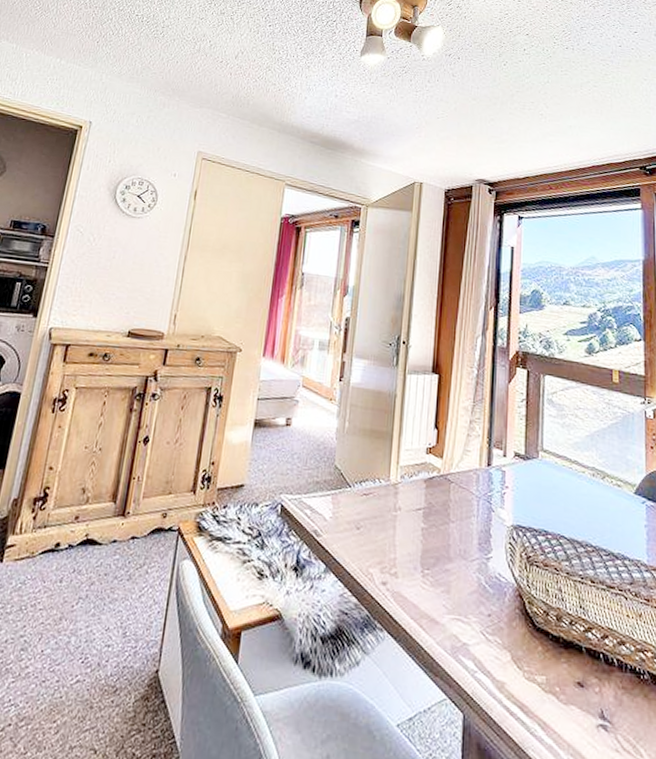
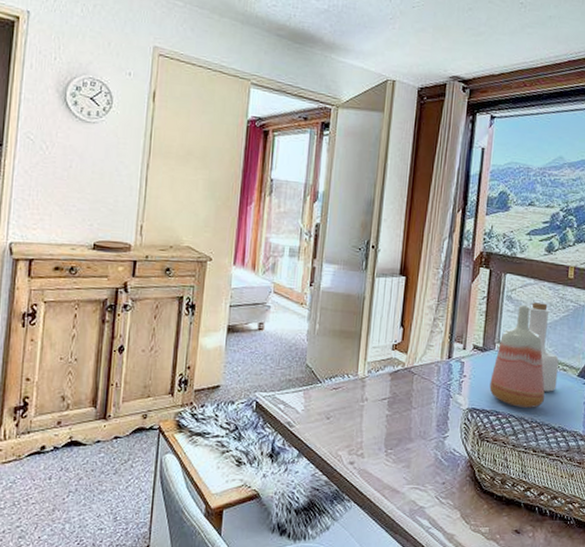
vase: none [535,410,600,529] -> present [489,305,545,408]
bottle: none [572,407,611,511] -> present [528,302,559,392]

